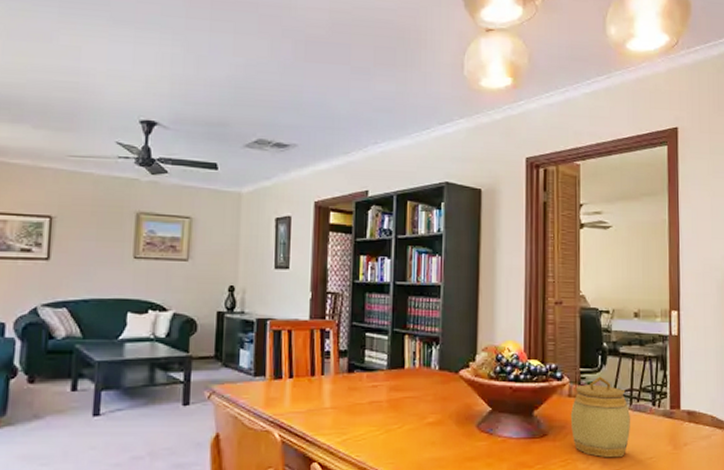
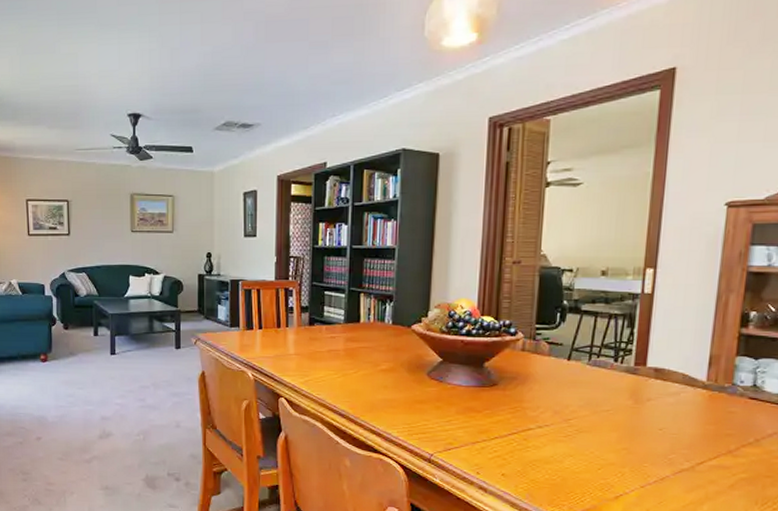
jar: present [570,376,631,458] -> none [522,332,589,408]

